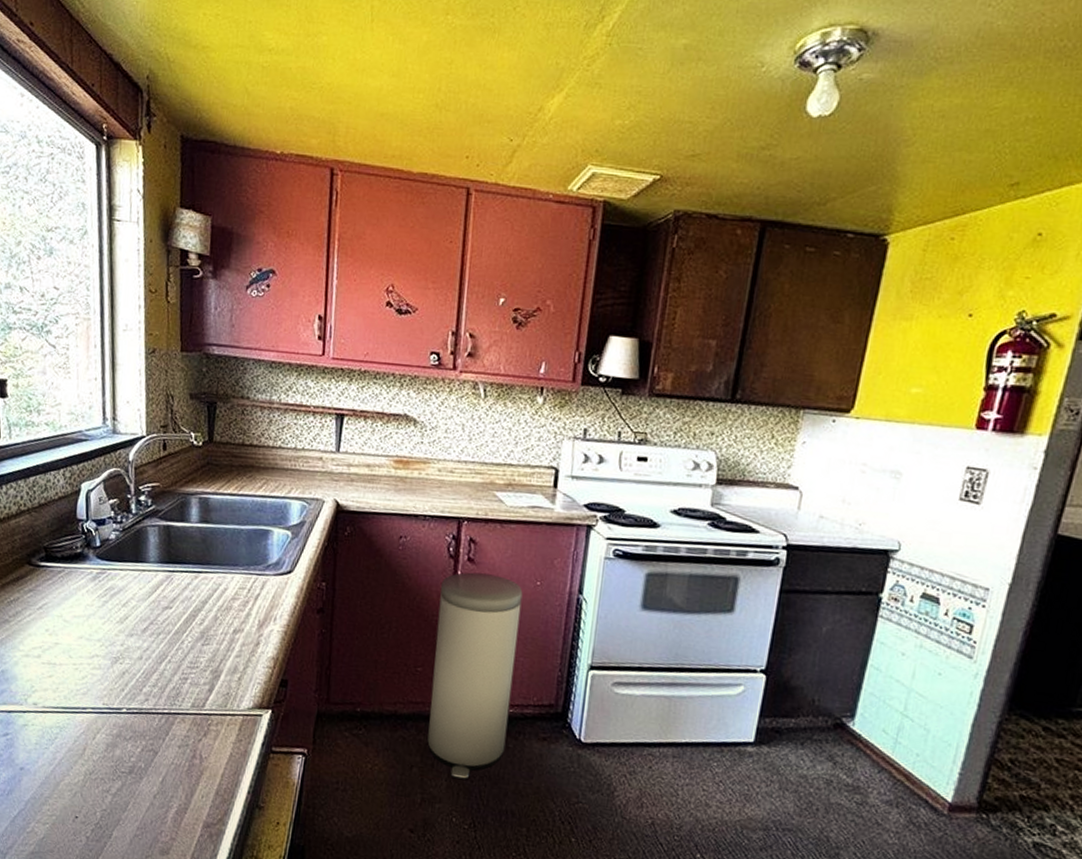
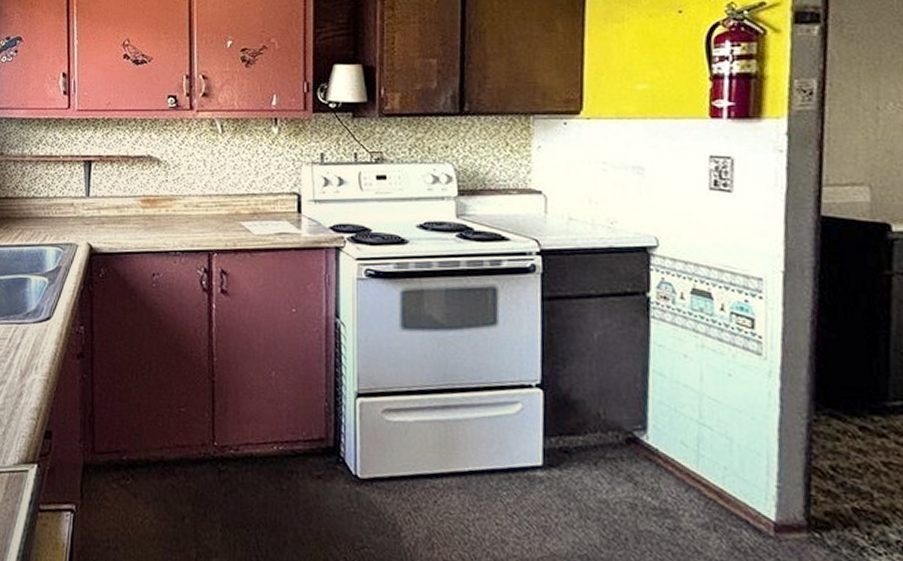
pedal bin: present [427,572,523,780] -> none [196,304,279,529]

